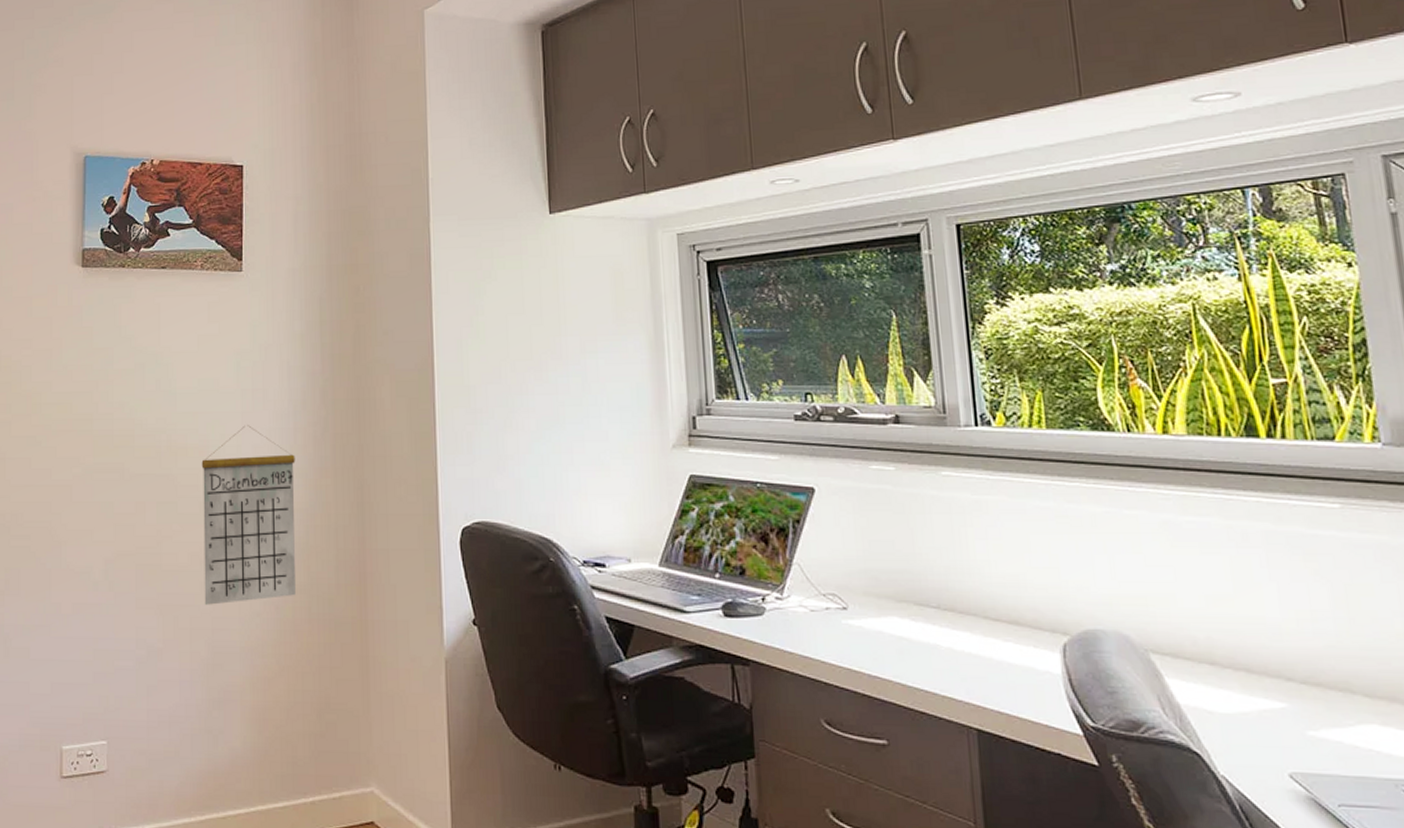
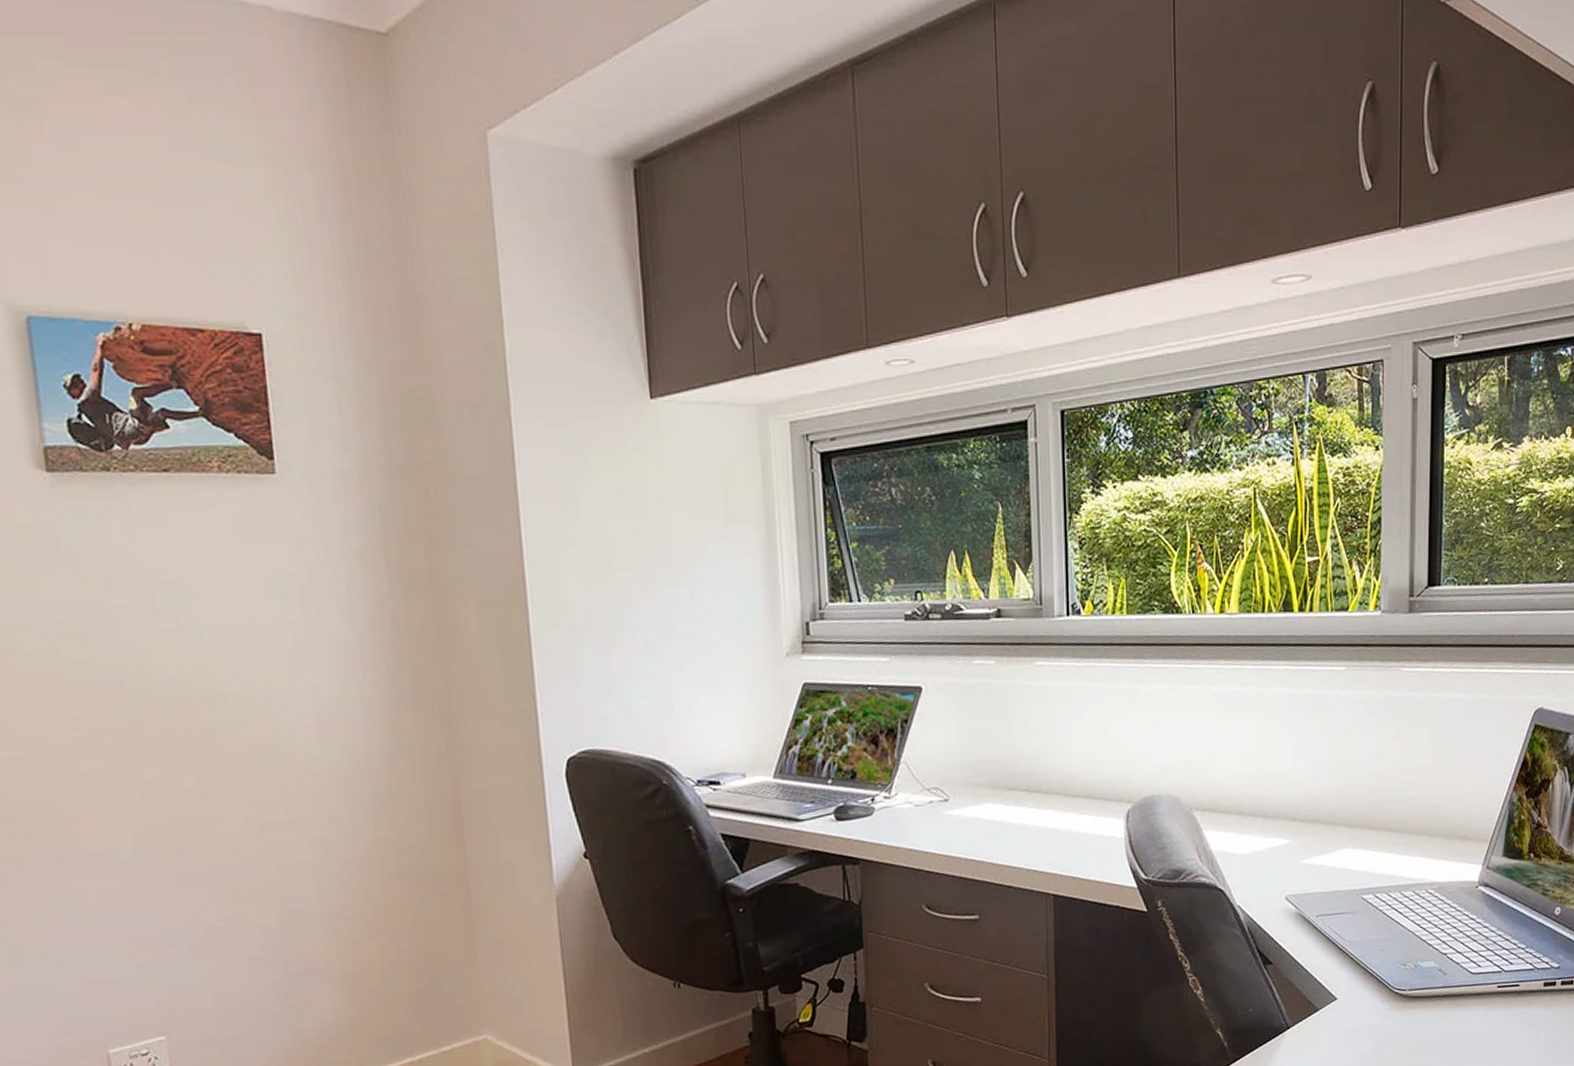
calendar: present [201,425,295,605] -> none [247,663,381,873]

